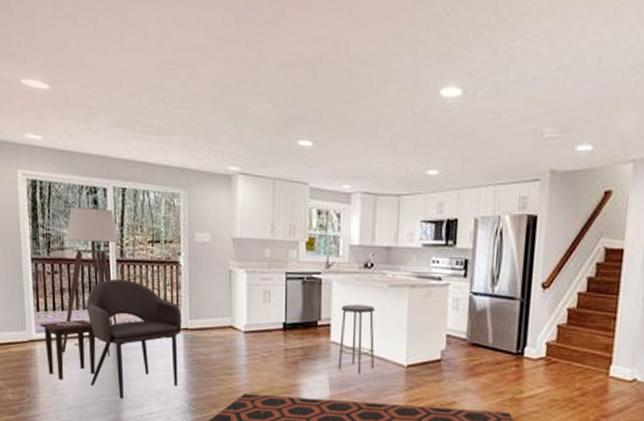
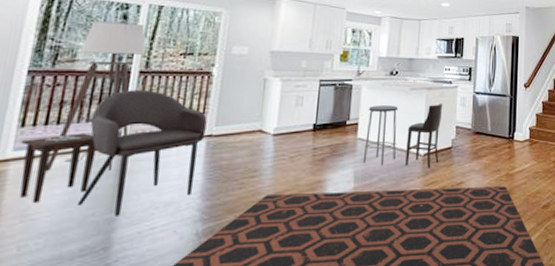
bar stool: none [385,305,430,382] -> present [405,103,443,168]

